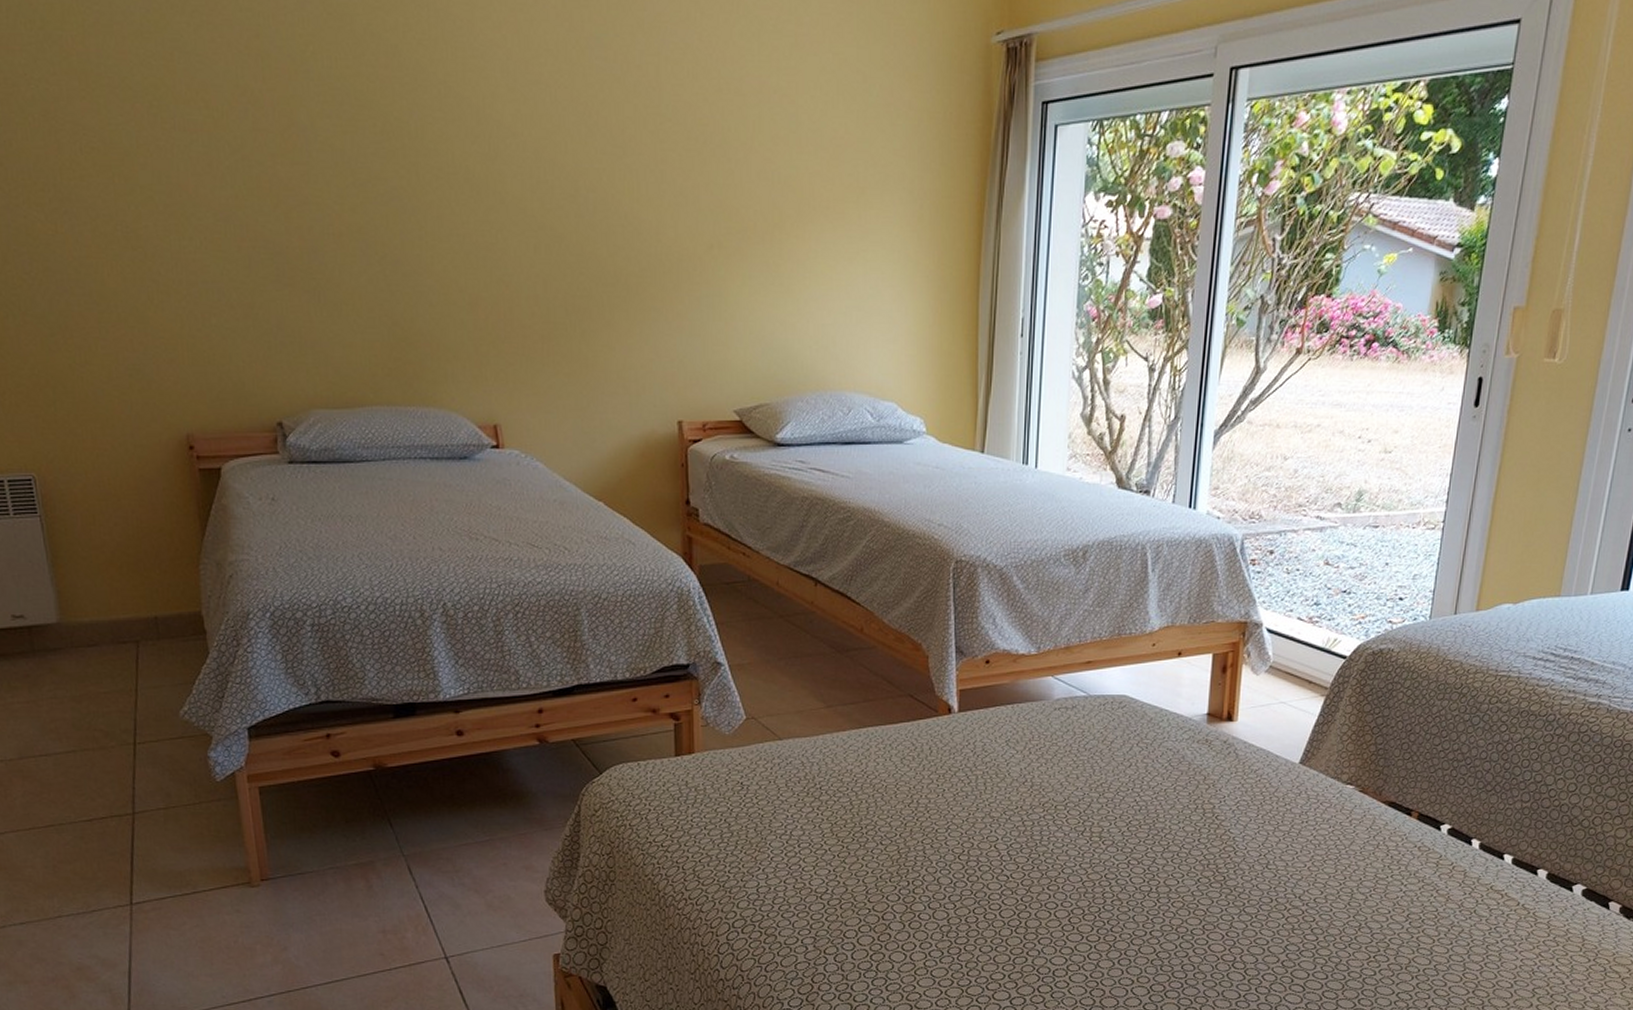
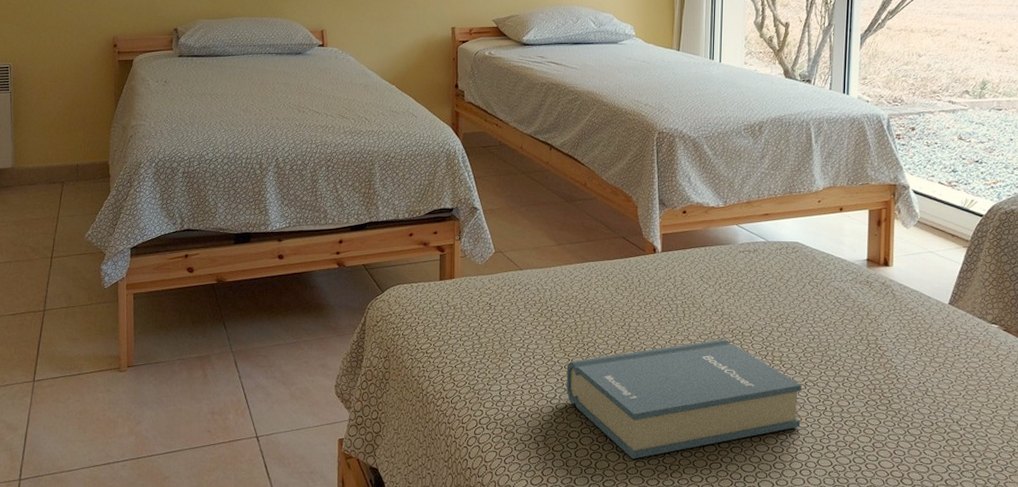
hardback book: none [840,815,1124,959] -> present [566,339,802,460]

